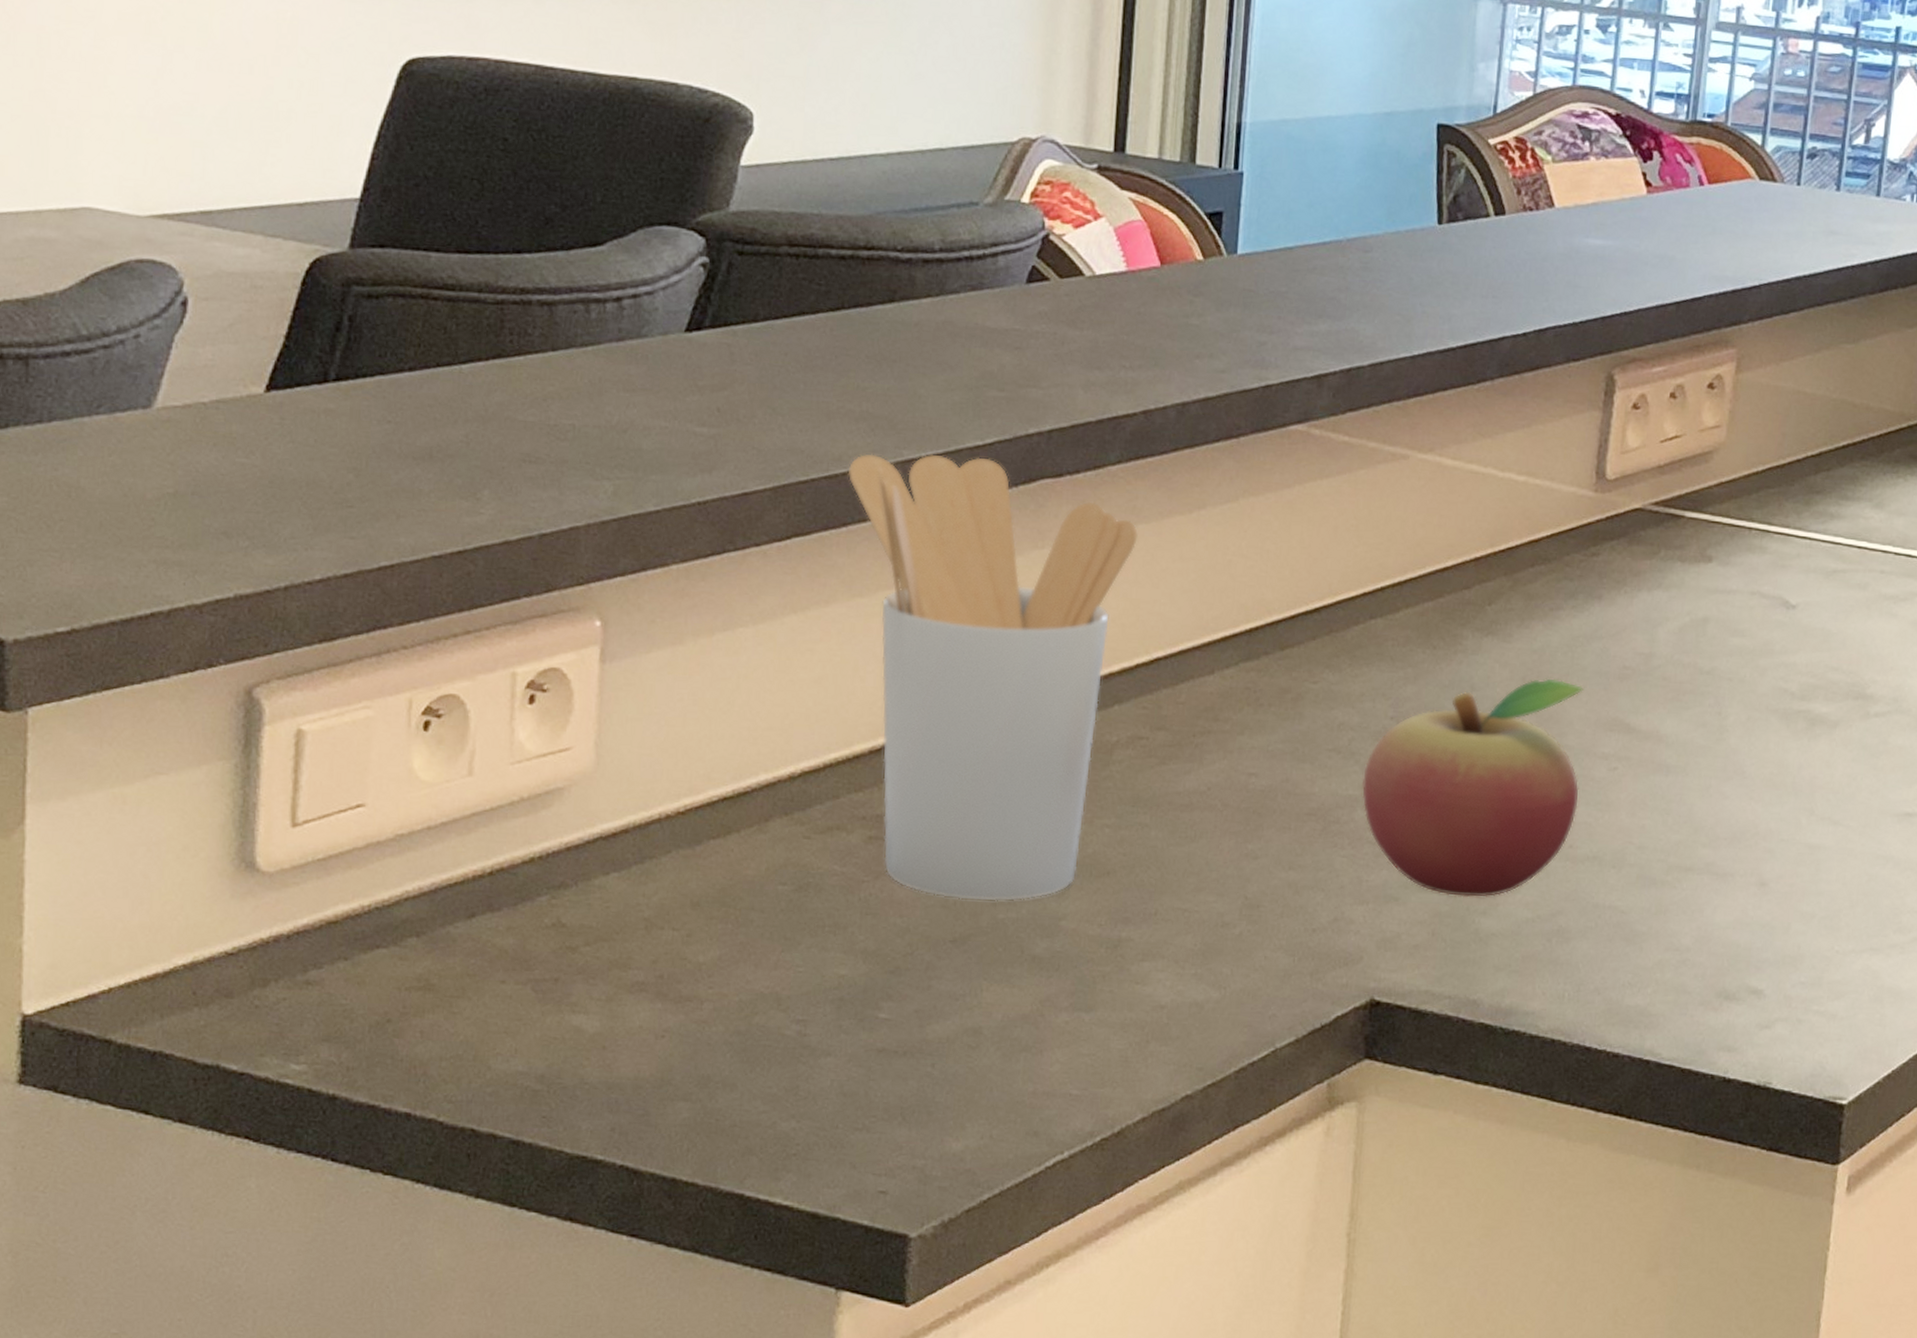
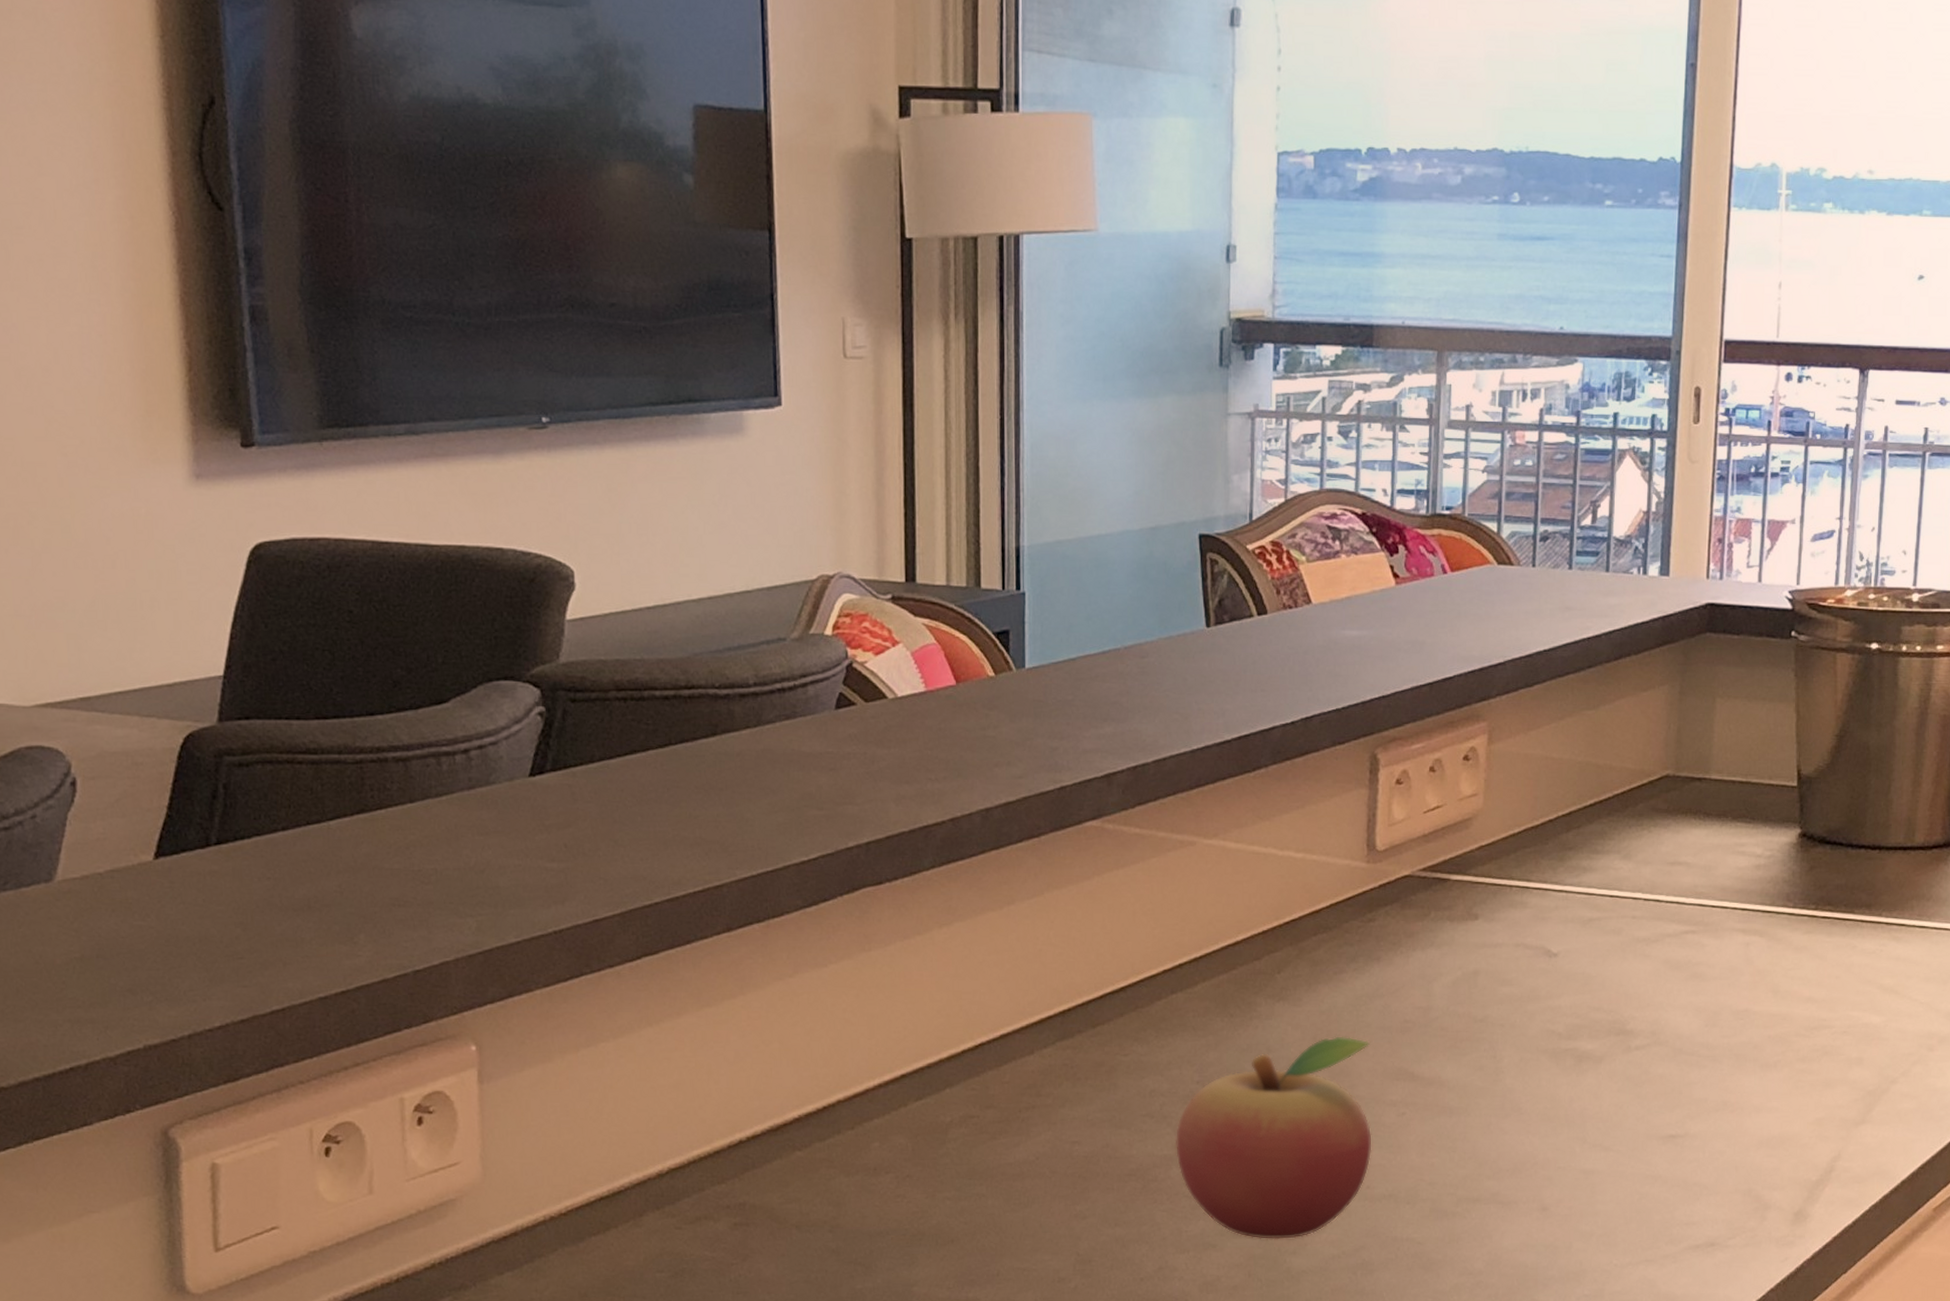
utensil holder: present [847,454,1138,901] -> none [687,872,955,1274]

